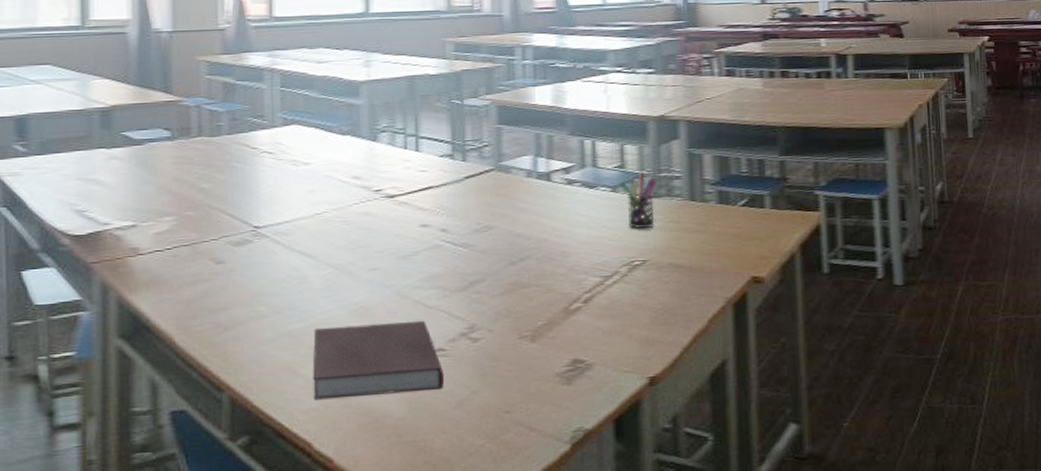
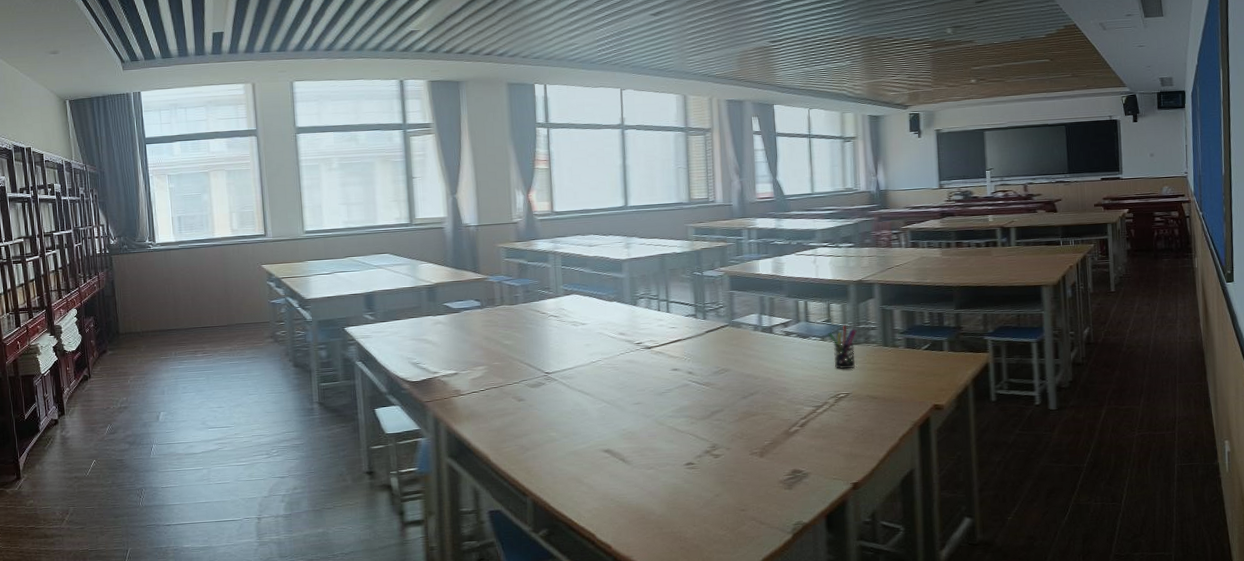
notebook: present [313,320,445,400] -> none [593,441,694,502]

